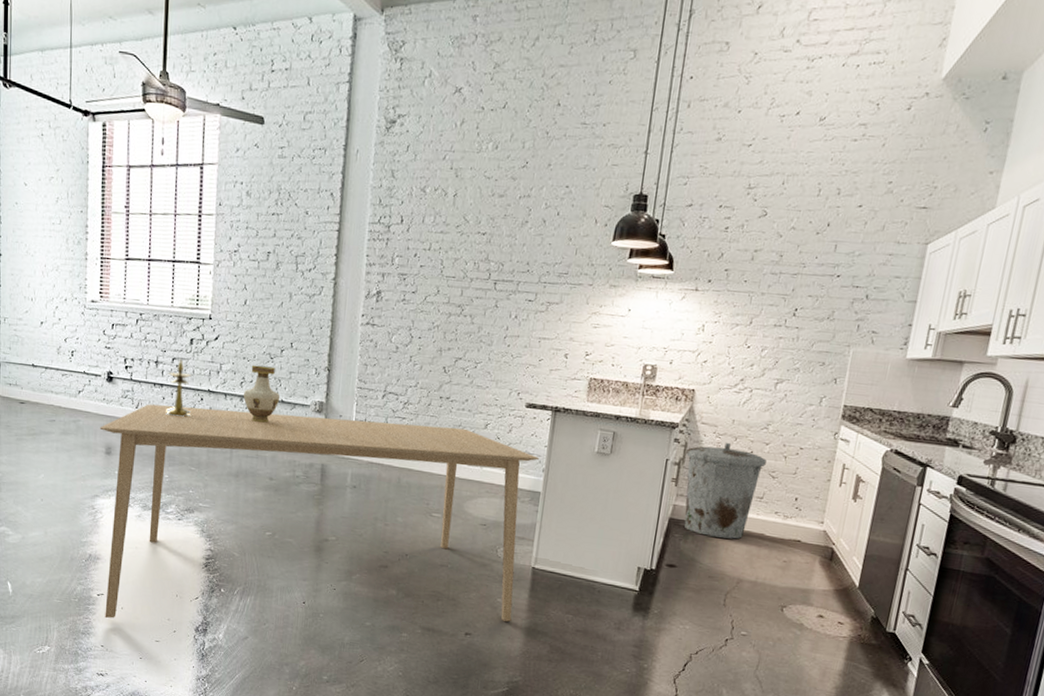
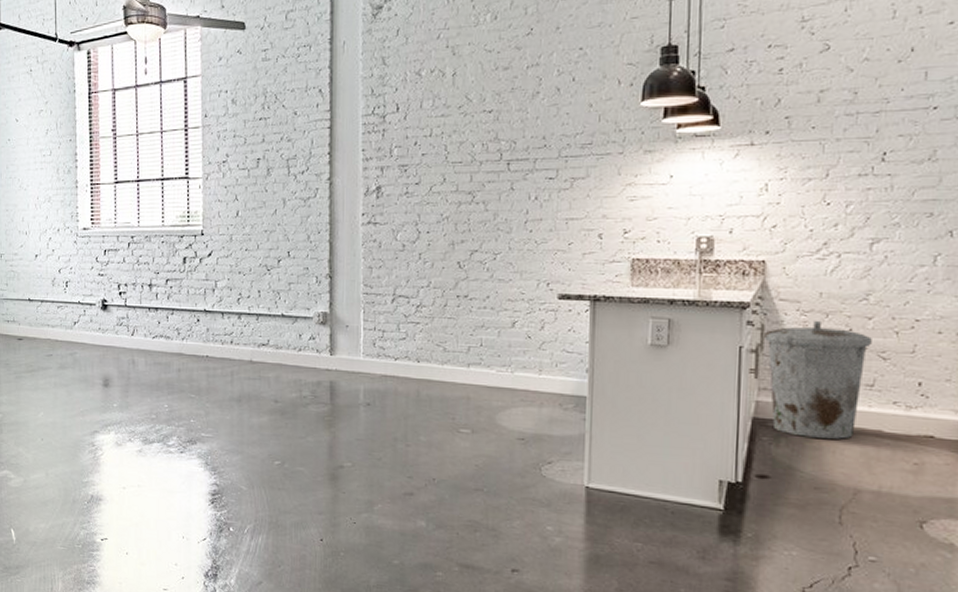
dining table: present [99,404,540,622] -> none [96,329,582,566]
candlestick: present [166,359,193,417] -> none [161,280,188,342]
vase: present [243,365,280,423] -> none [240,279,280,340]

